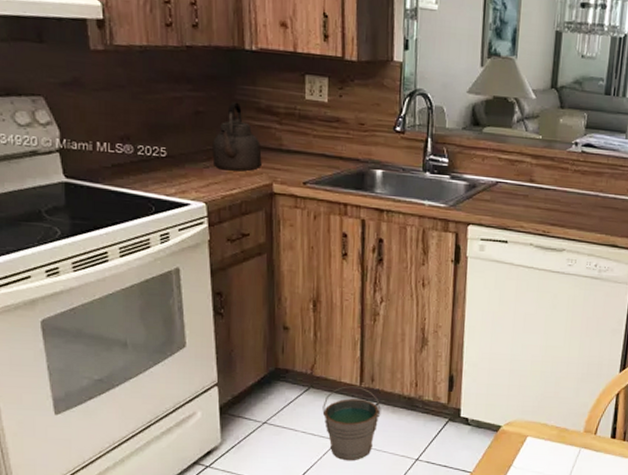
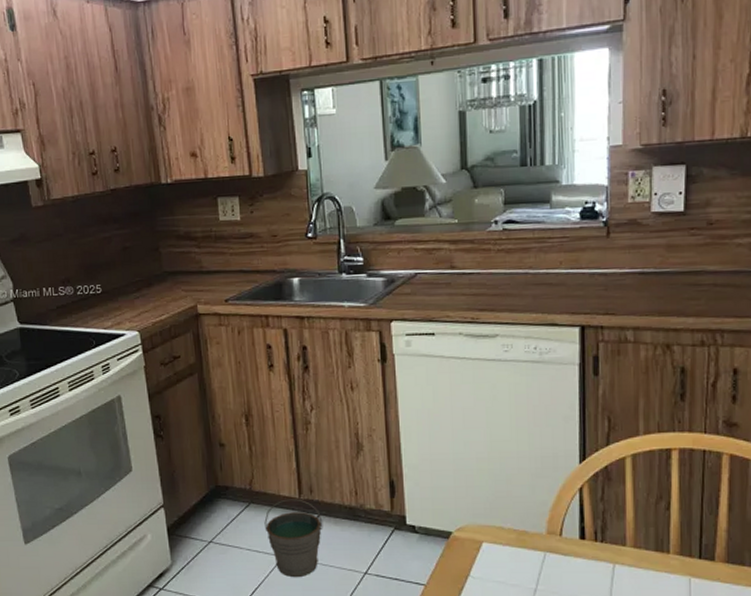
kettle: present [212,101,262,171] -> none [140,233,186,298]

